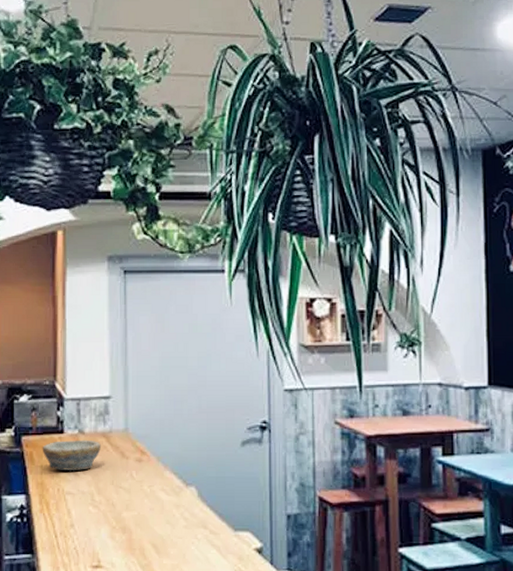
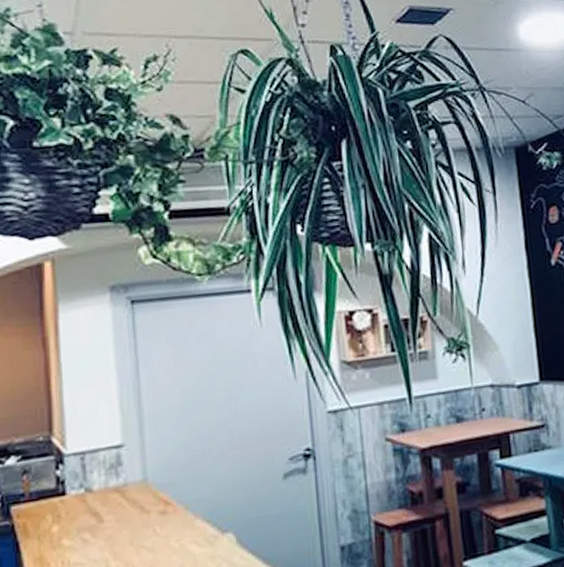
bowl: present [42,439,101,471] -> none [38,498,115,540]

